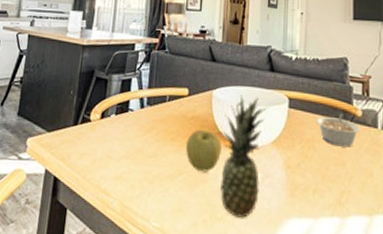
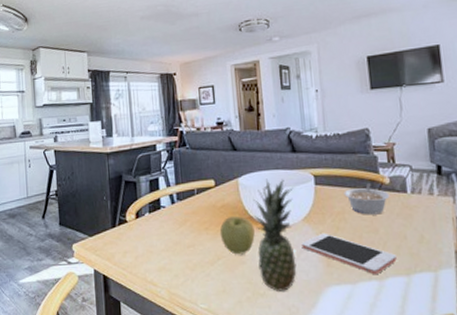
cell phone: none [267,159,361,212] -> present [301,232,397,275]

